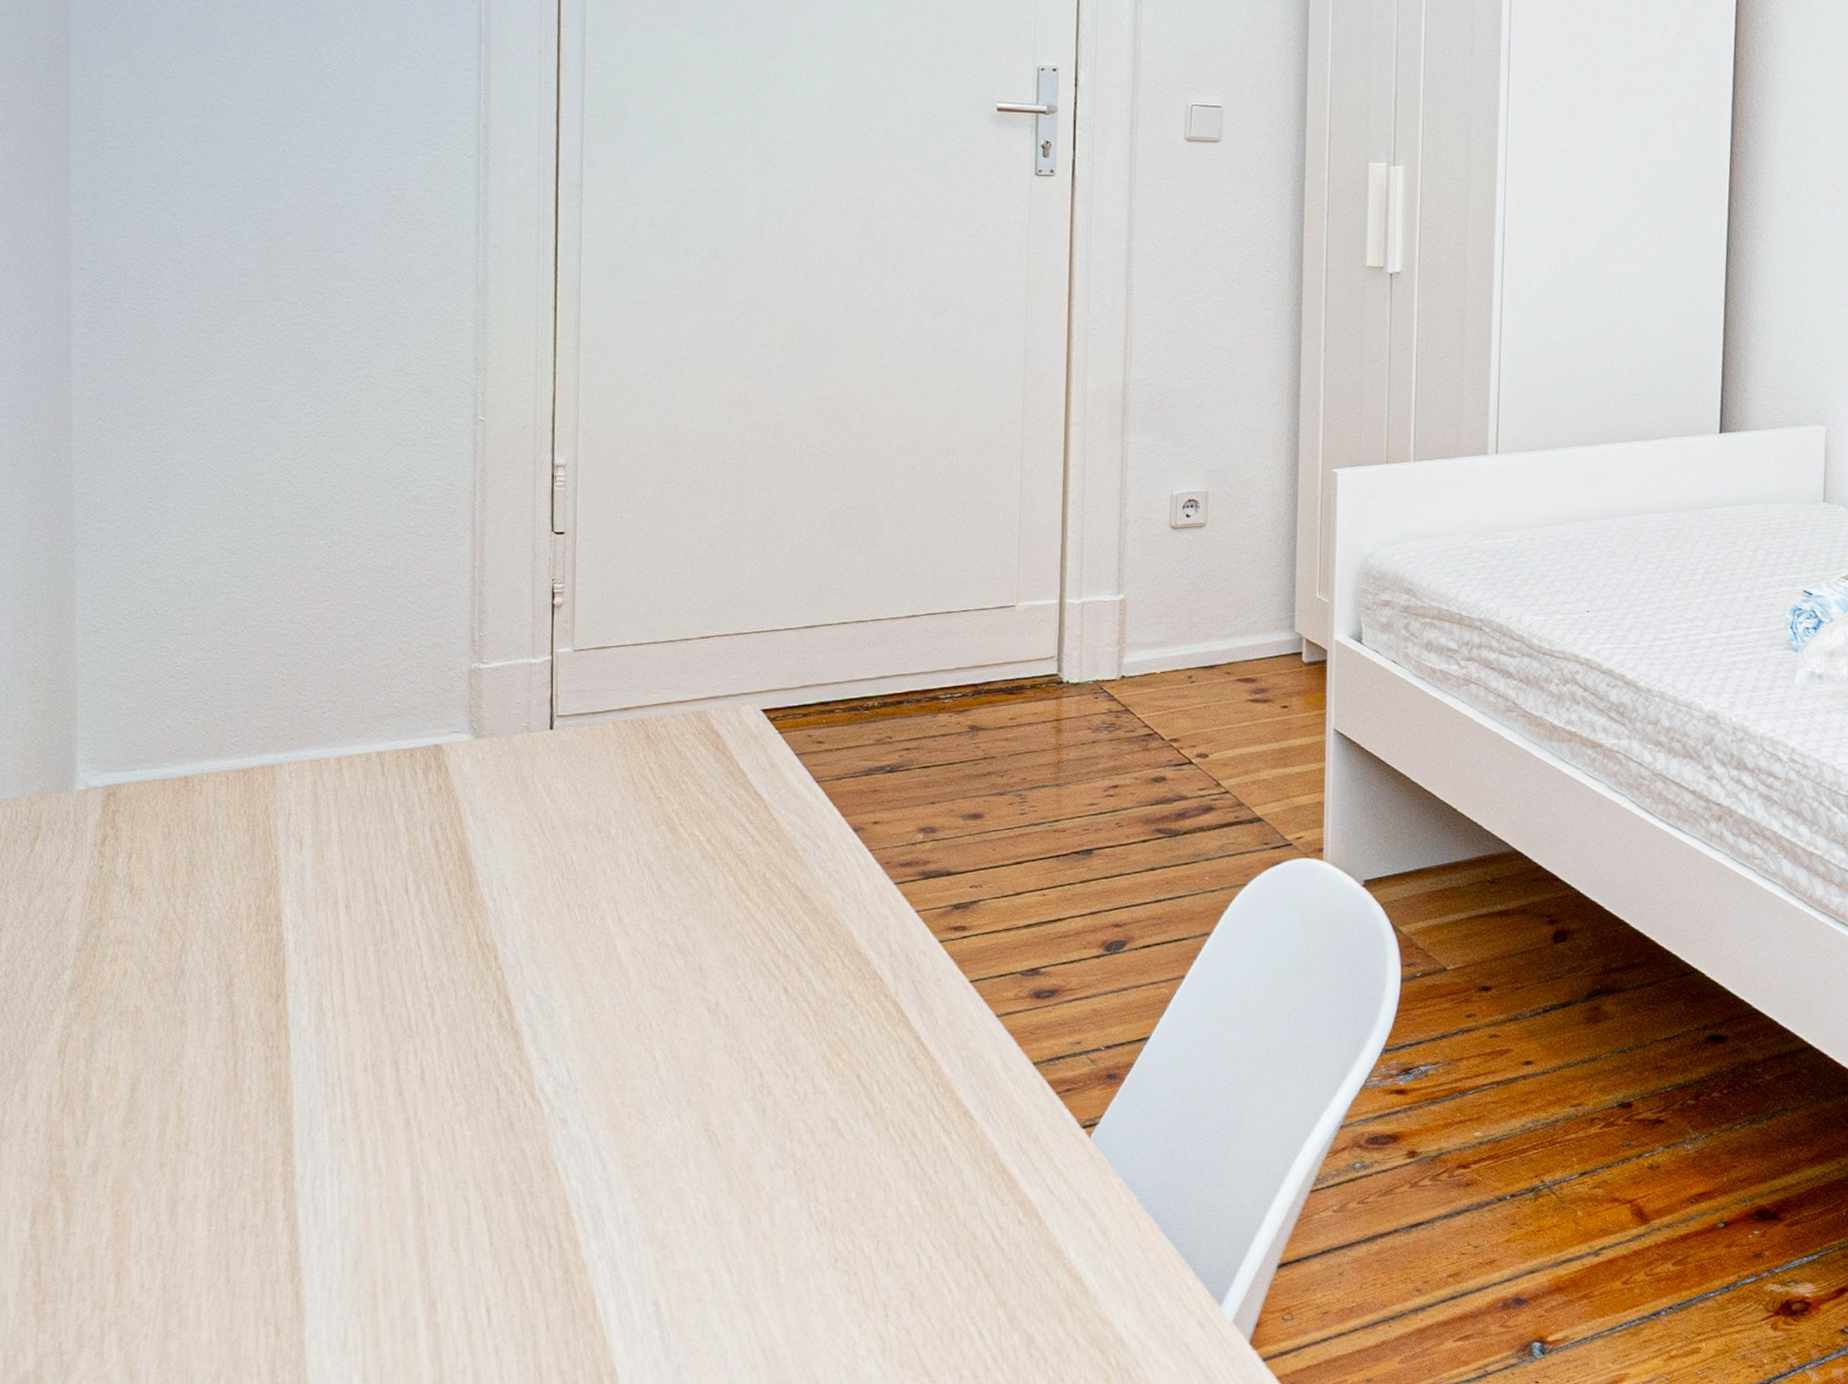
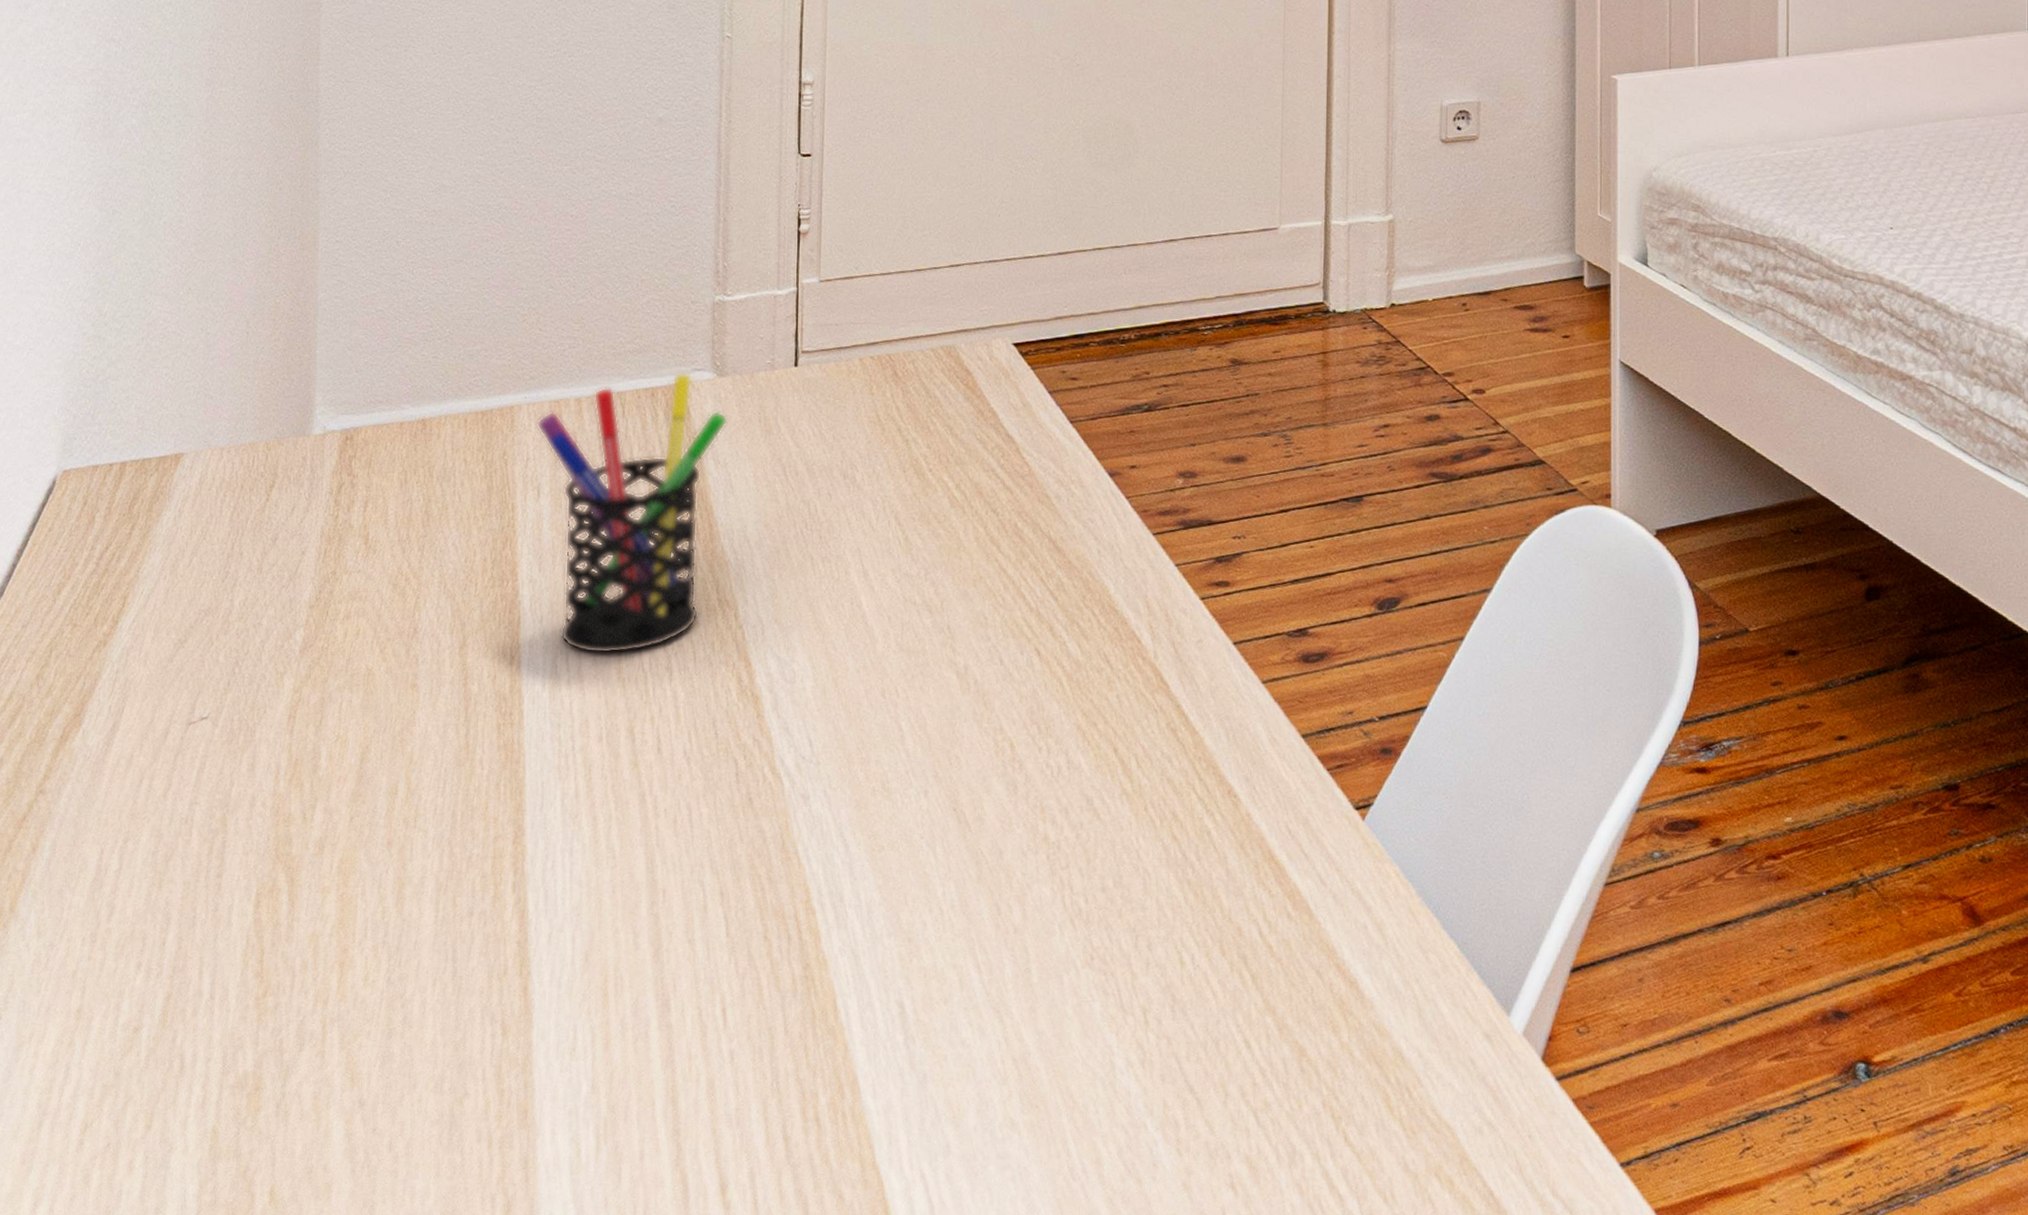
pen holder: none [298,734,485,993] -> present [537,372,728,655]

